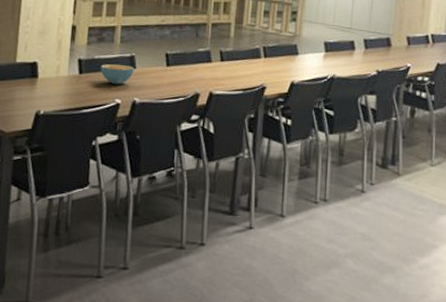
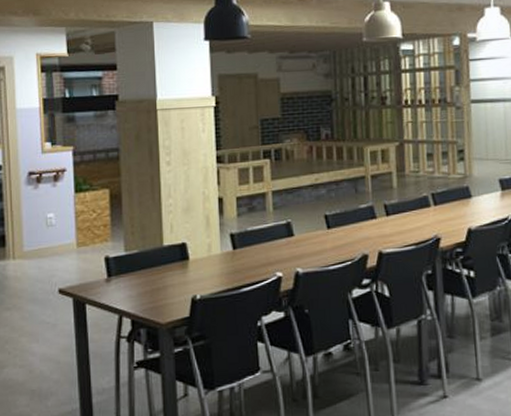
cereal bowl: present [100,64,135,84] -> none [255,233,293,256]

